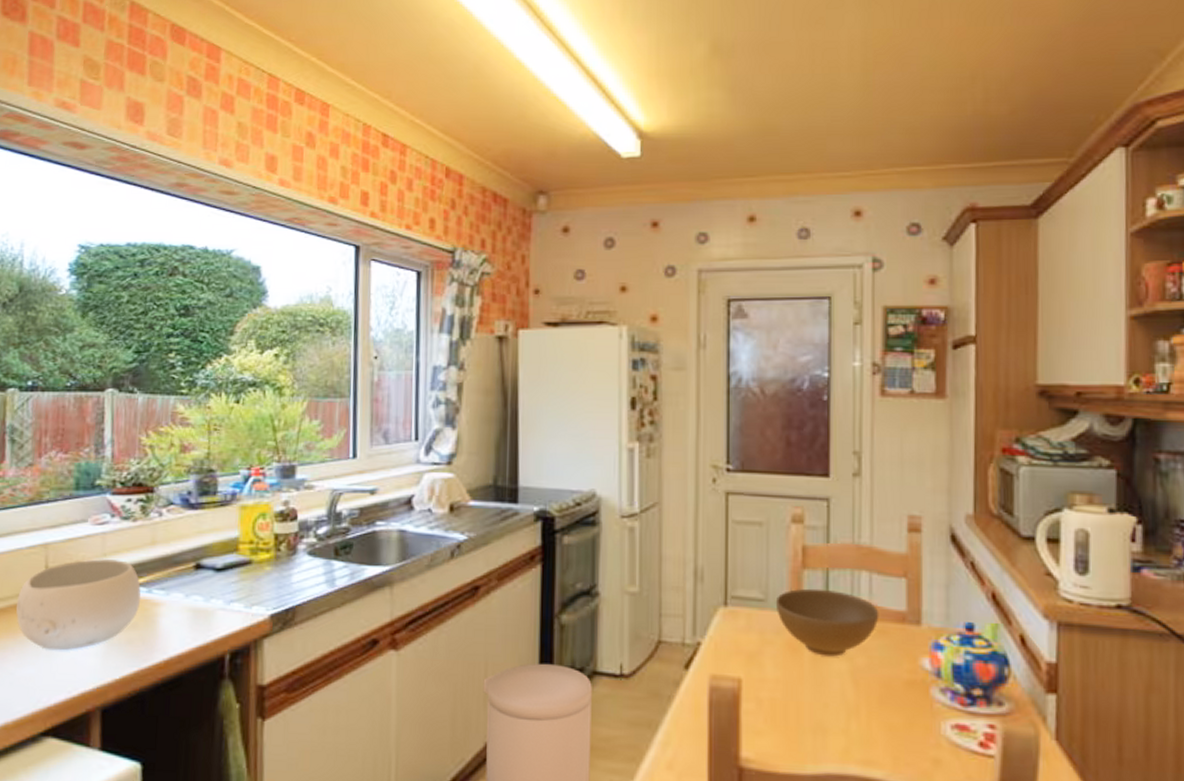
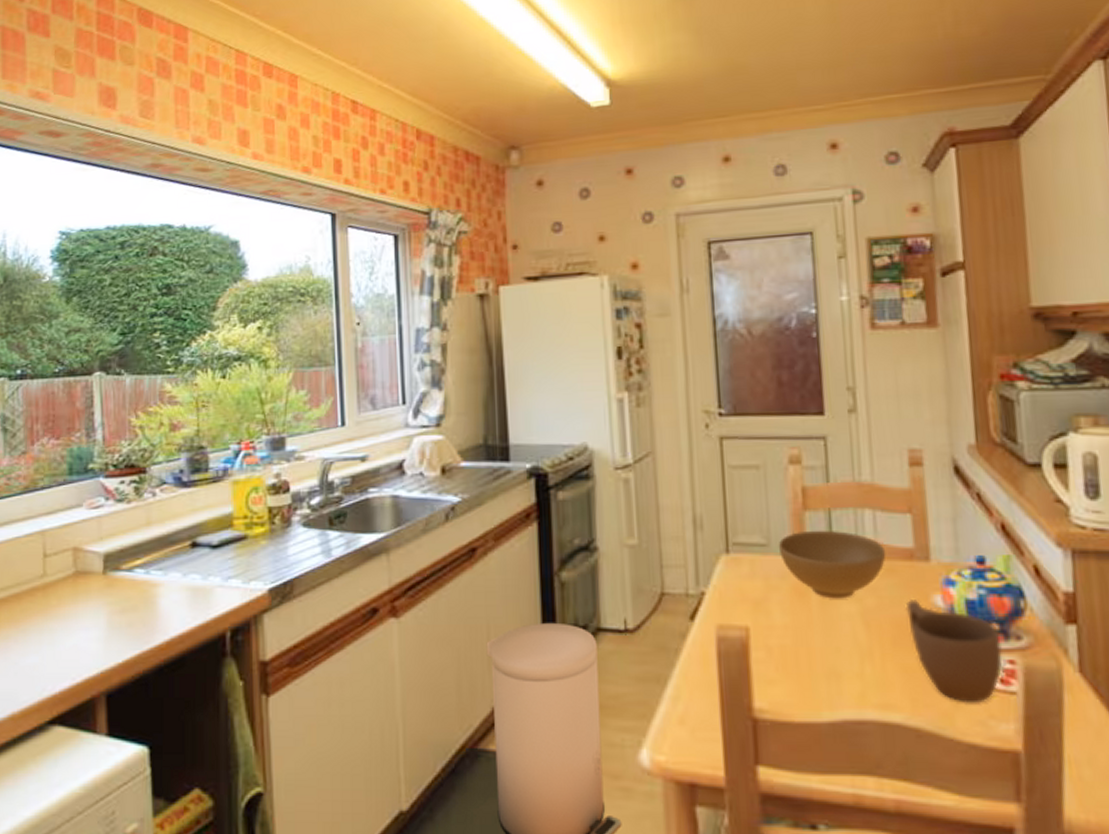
bowl: present [16,559,141,651] -> none [17,543,139,638]
cup: none [894,661,984,764] -> present [905,600,1003,703]

